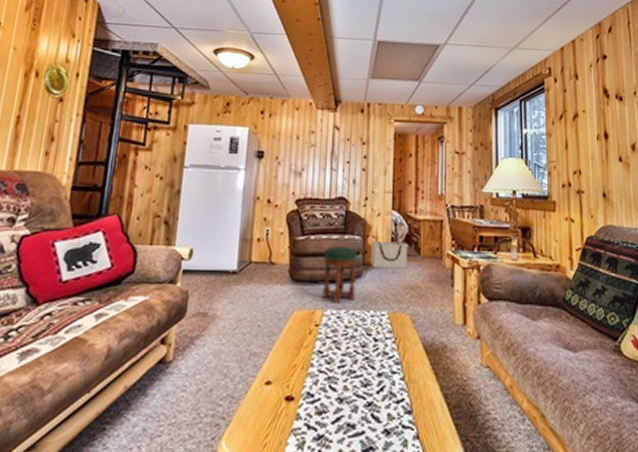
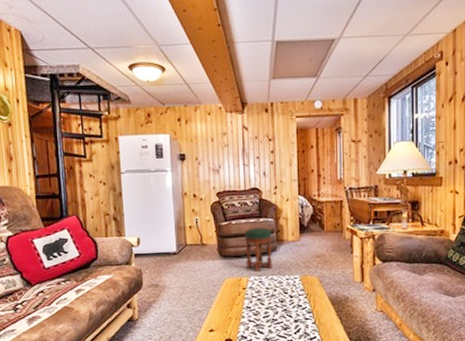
storage bin: present [371,241,409,269] -> none [283,221,315,243]

